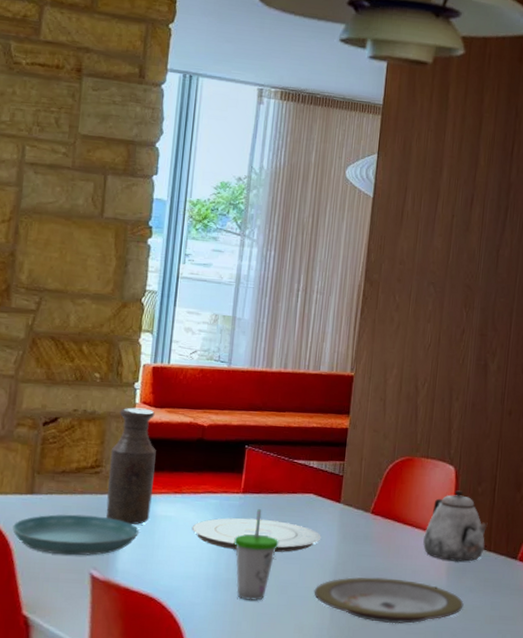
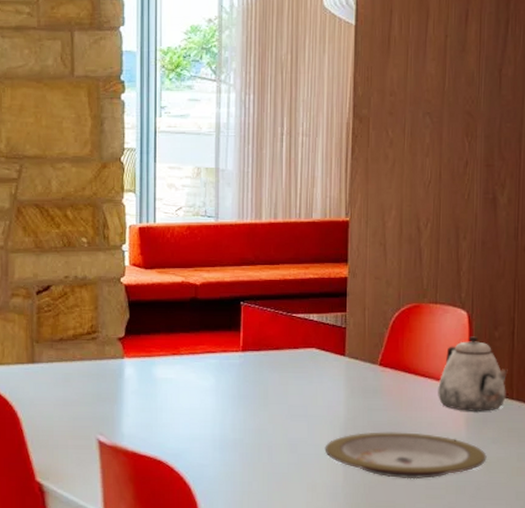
saucer: present [12,514,139,556] -> none [17,381,141,422]
bottle: present [105,407,156,525] -> none [105,270,150,389]
plate: present [191,517,321,552] -> none [193,376,328,410]
cup: present [234,509,279,601] -> none [237,367,284,460]

